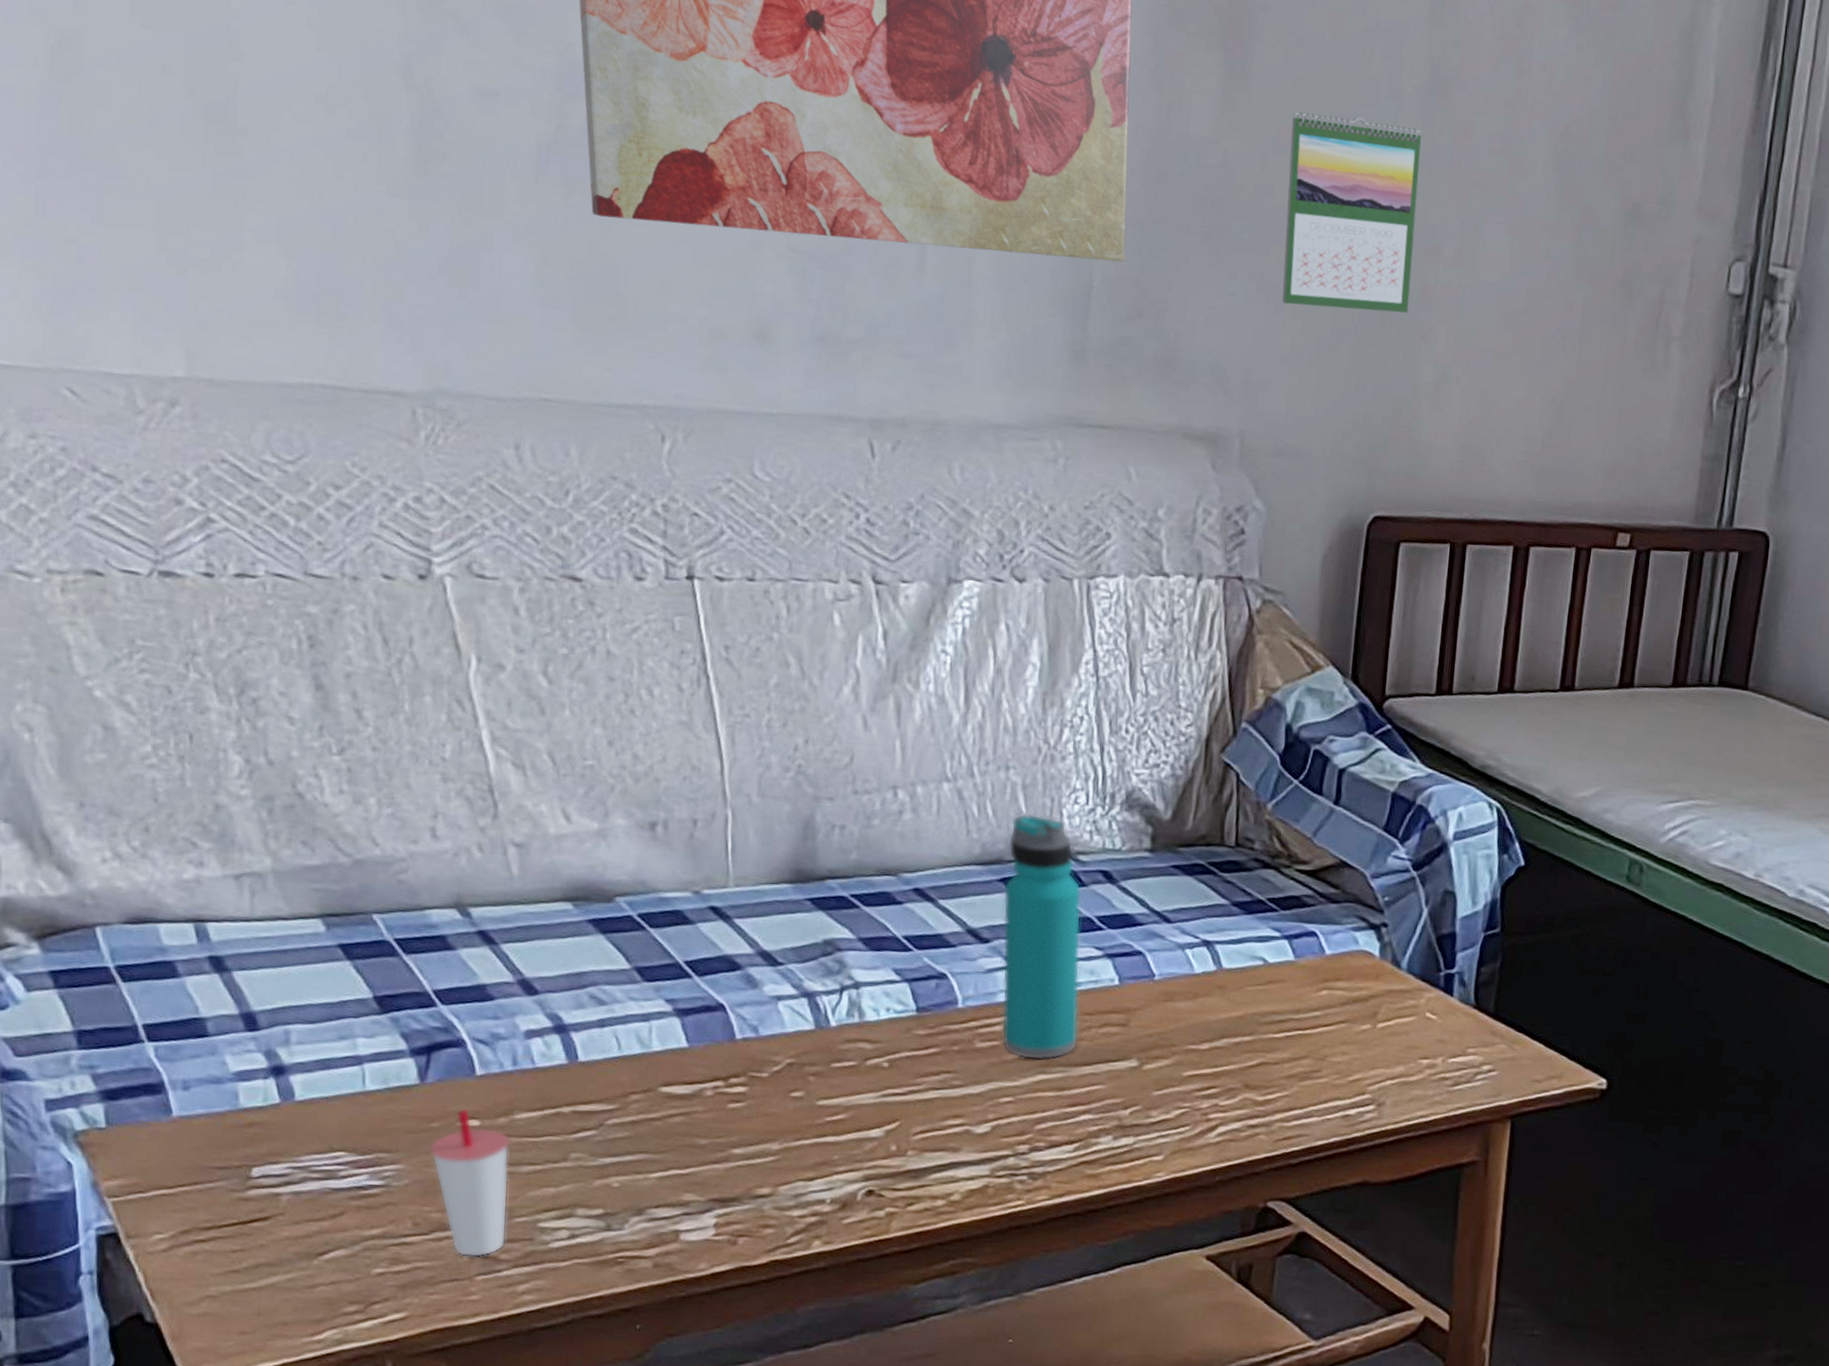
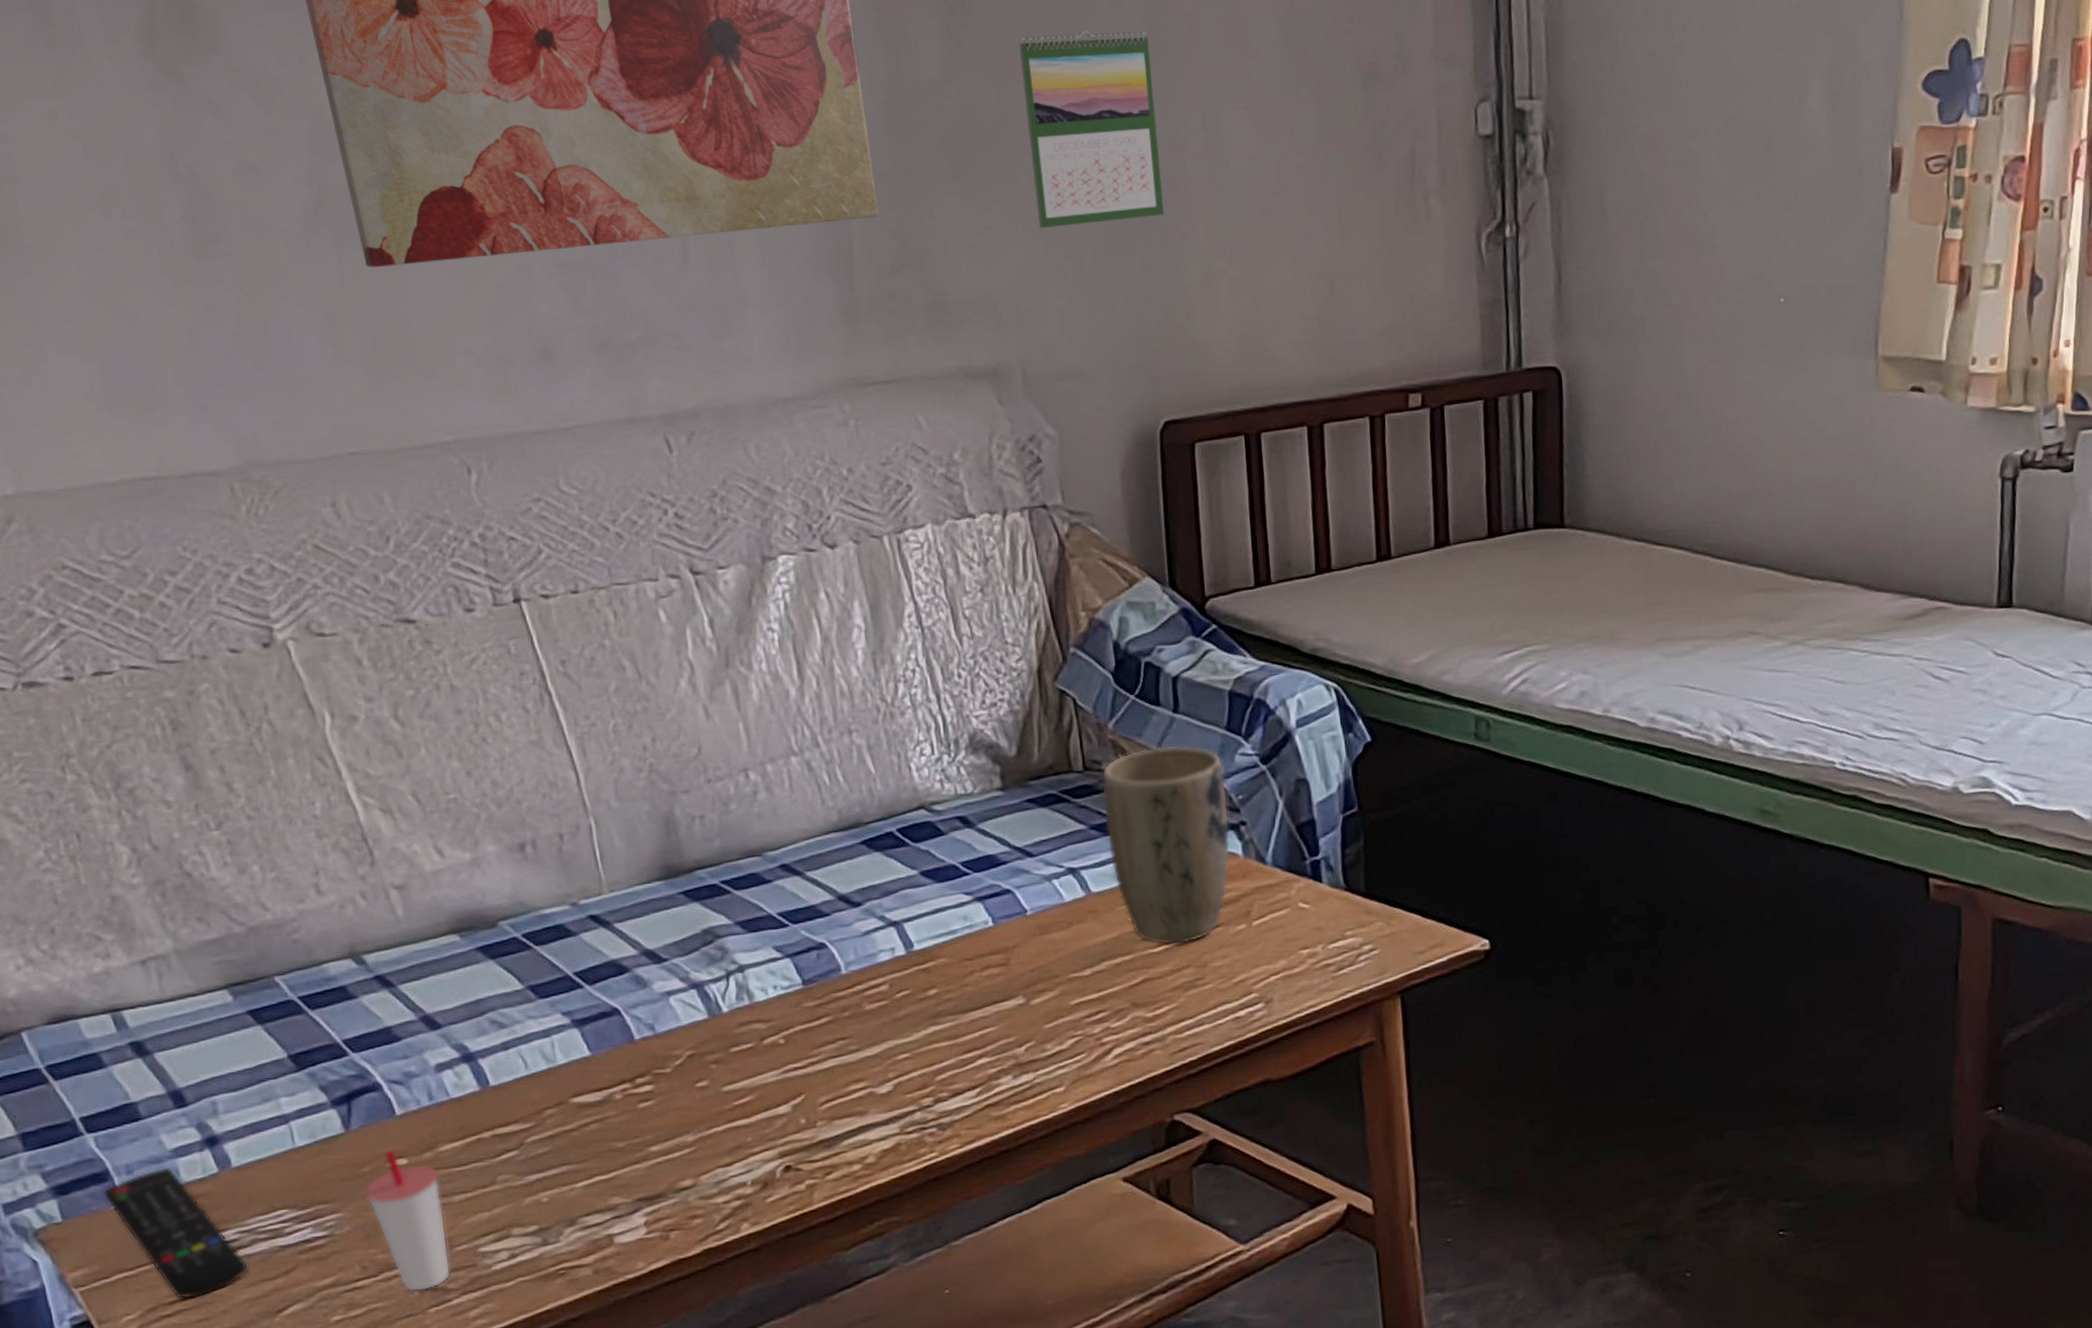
remote control: none [154,1089,296,1228] -> present [103,1167,249,1300]
water bottle: present [1001,813,1082,1061] -> none [862,772,964,1014]
plant pot: none [1246,835,1376,1034] -> present [1101,745,1231,945]

